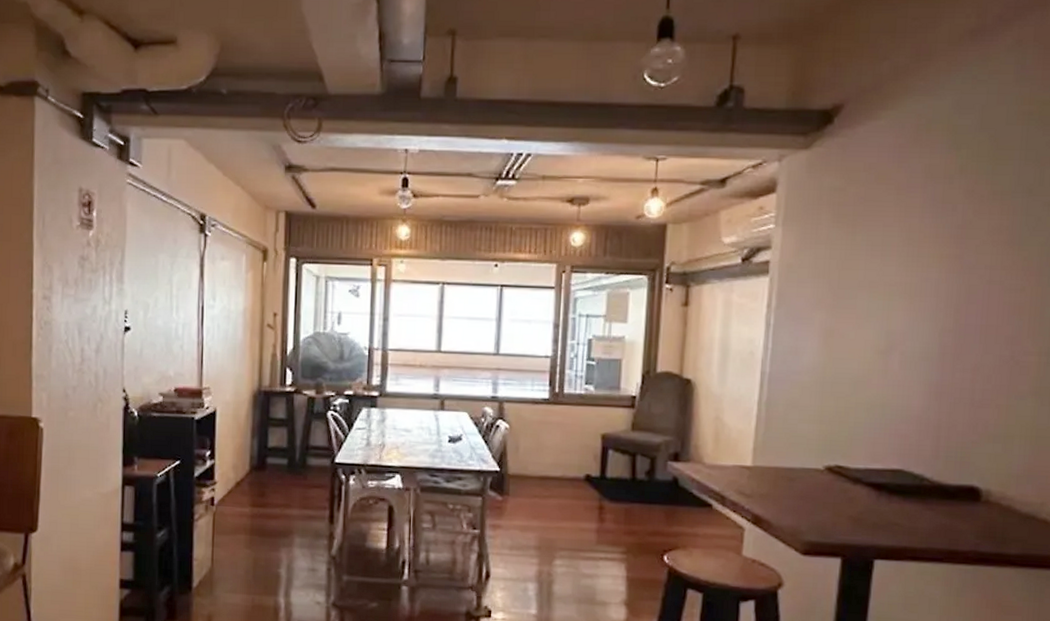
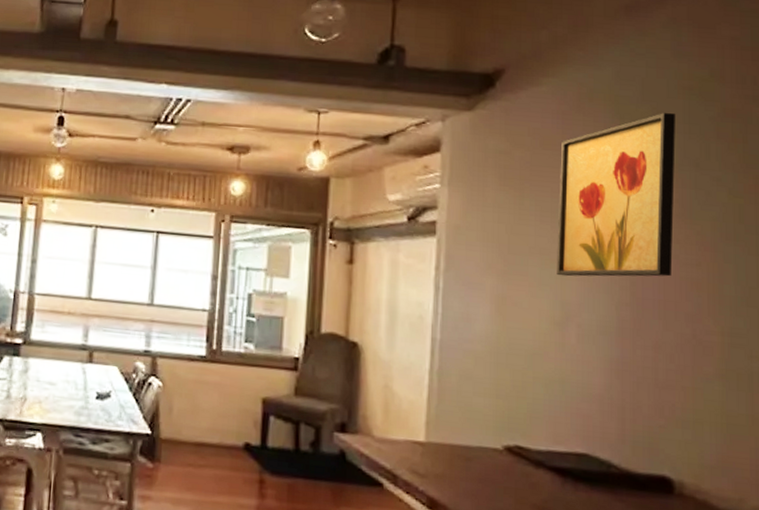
wall art: none [884,140,1012,307] -> present [557,113,675,277]

